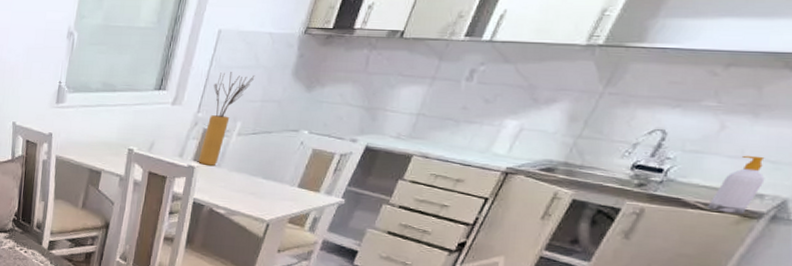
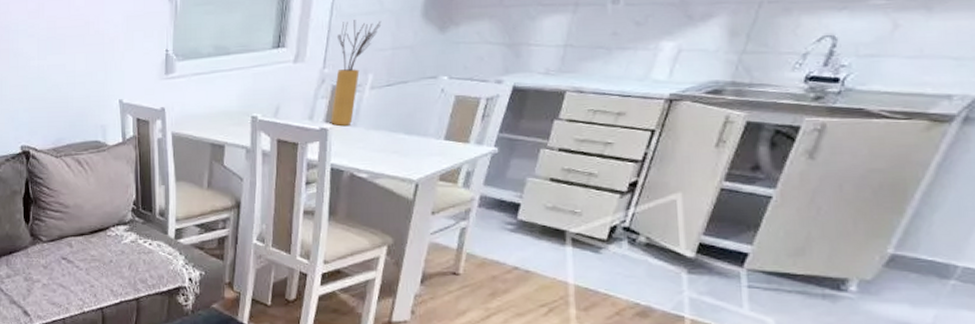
soap bottle: present [706,155,765,215] -> none [892,53,950,120]

